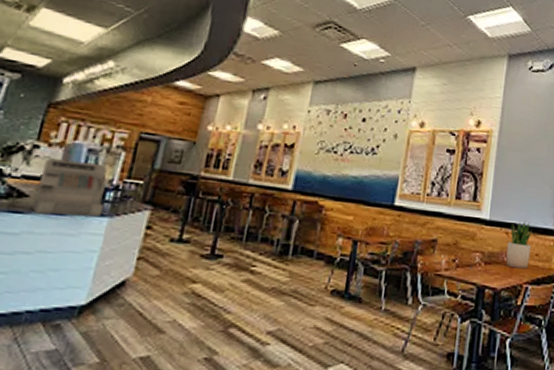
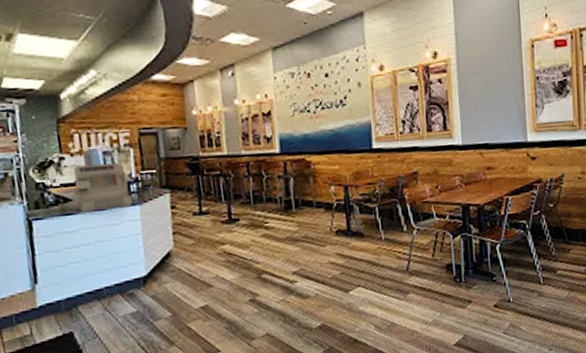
planter: present [505,221,532,269] -> none [483,139,507,184]

